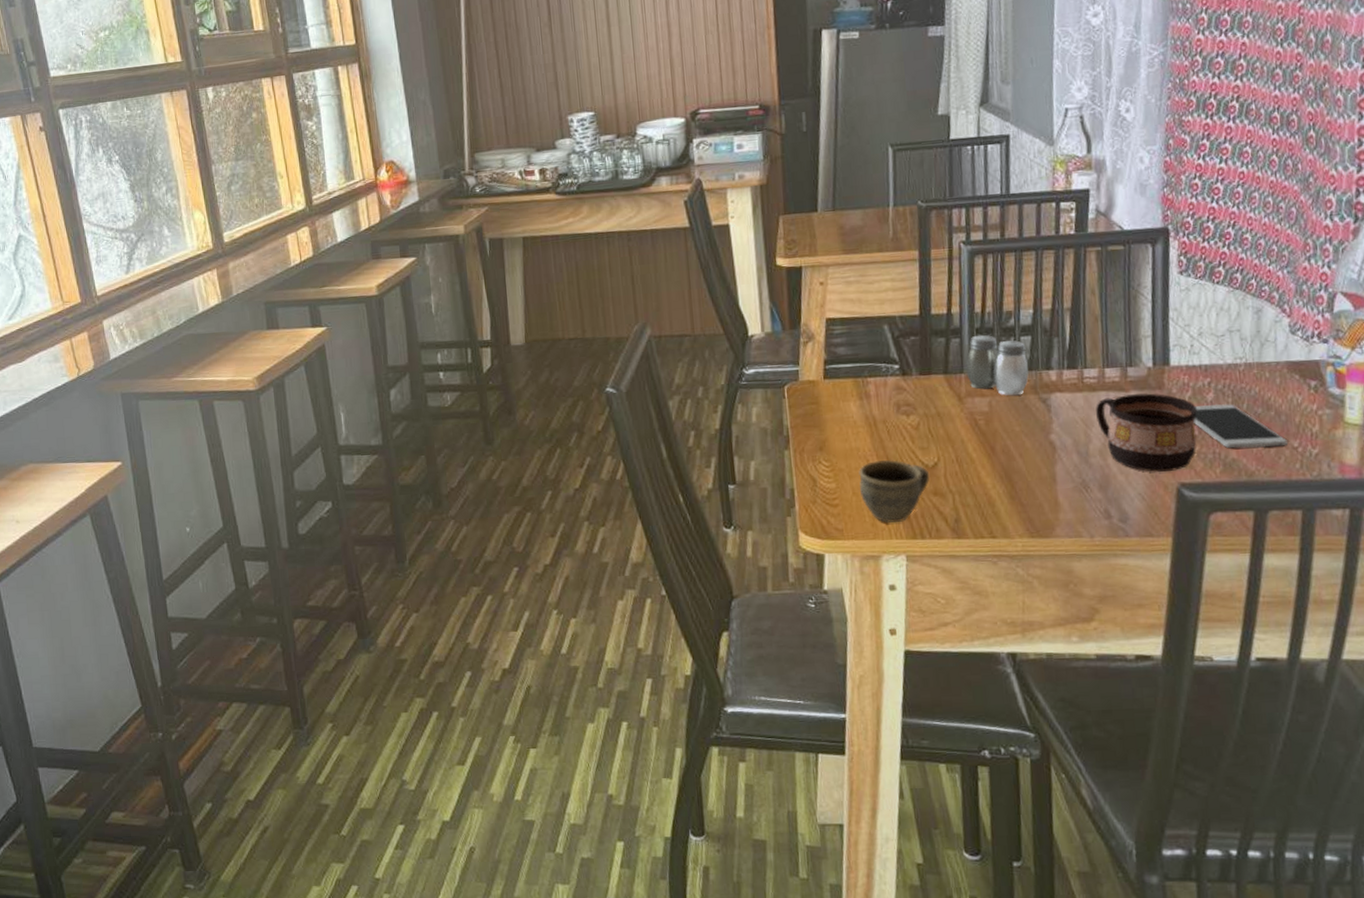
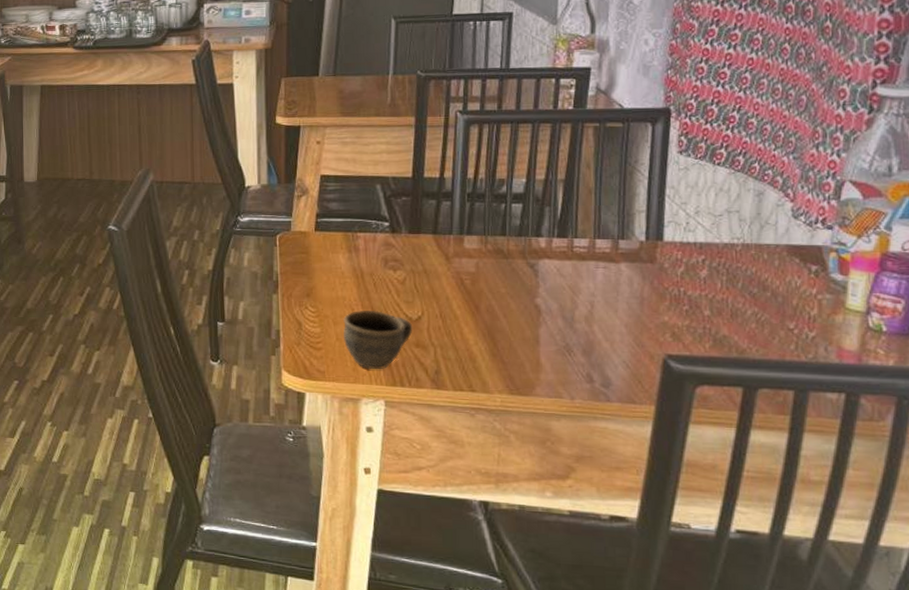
salt and pepper shaker: present [966,334,1029,396] -> none [455,199,518,259]
cup: present [1095,393,1197,473] -> none [583,266,689,343]
smartphone: present [1193,404,1289,448] -> none [685,282,784,326]

